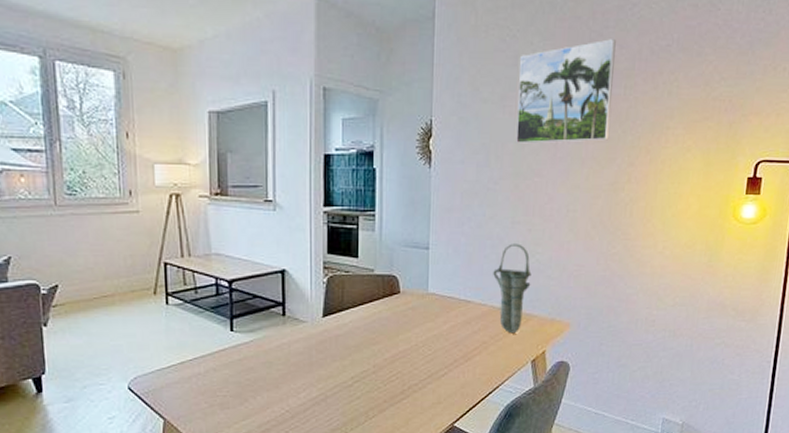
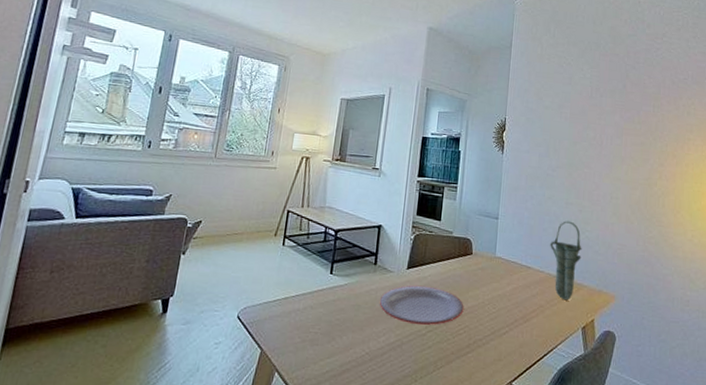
plate: none [294,333,394,376] -> present [379,285,464,325]
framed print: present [516,39,616,144] -> none [570,71,645,145]

